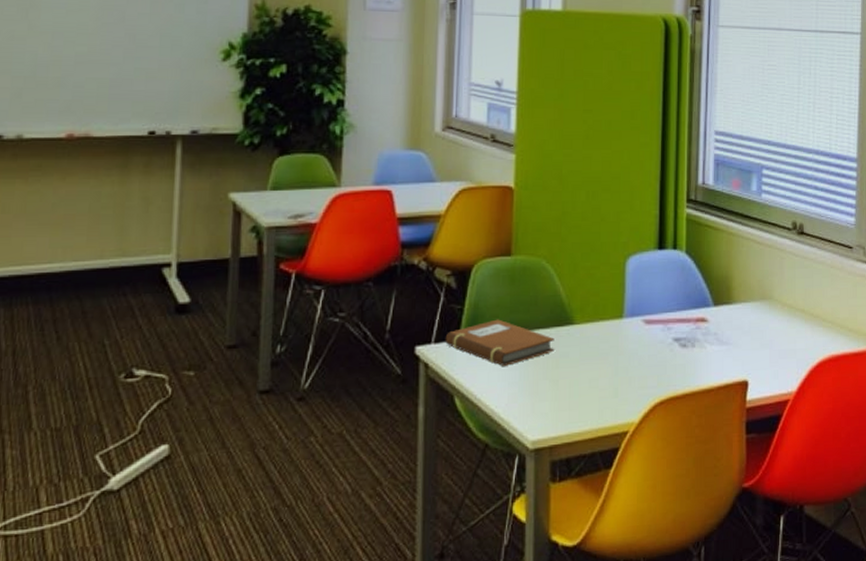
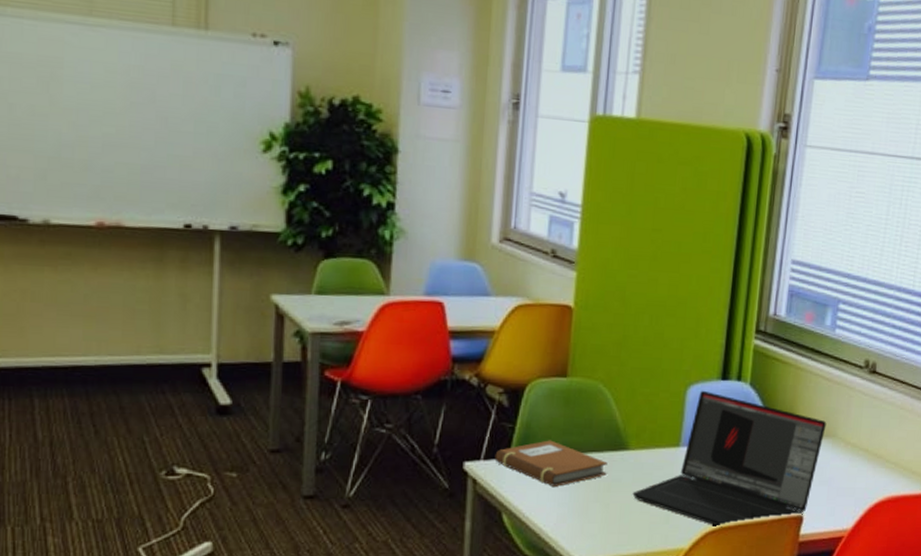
laptop: none [580,260,762,398] -> present [632,390,827,528]

